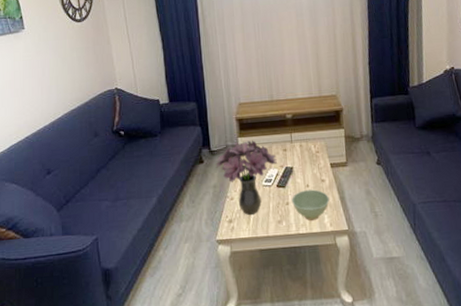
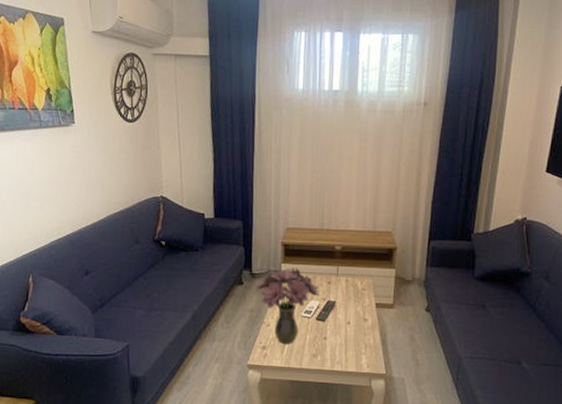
bowl: present [292,189,330,221] -> none [330,327,370,359]

